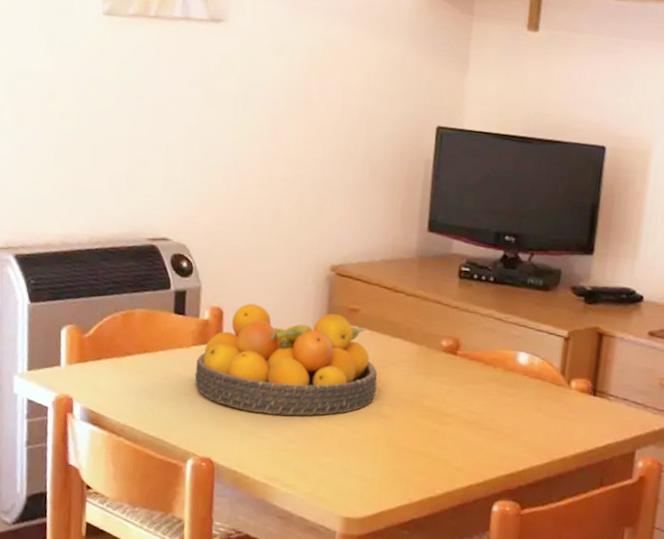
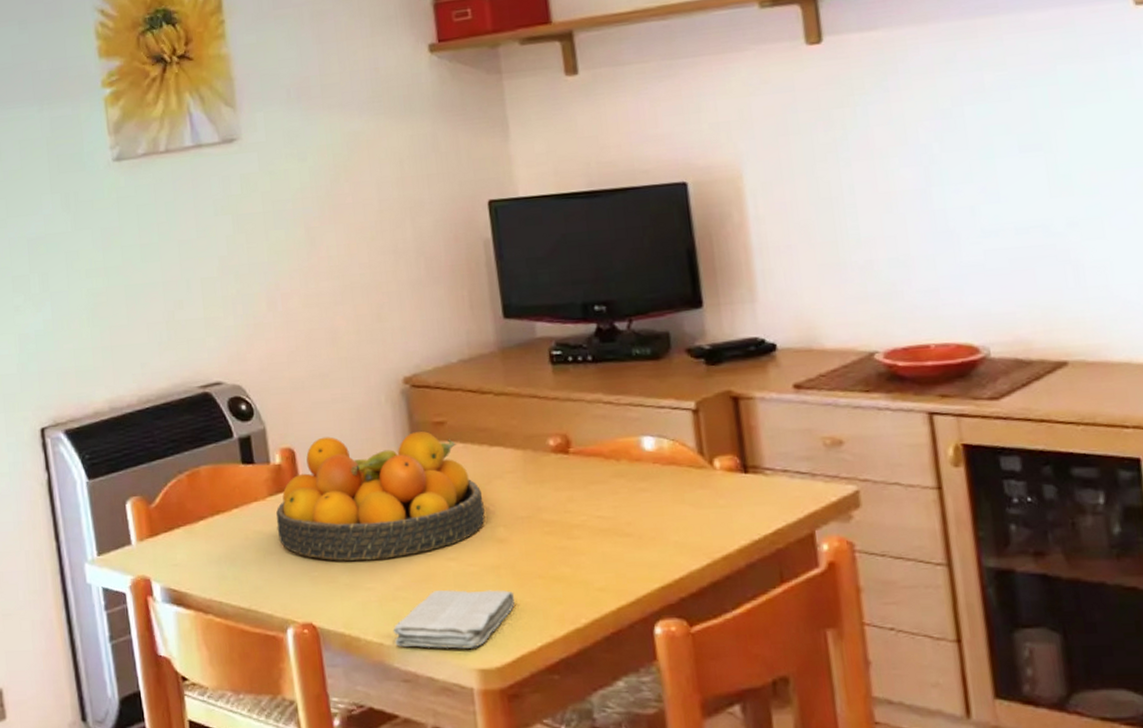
washcloth: none [278,448,387,501] -> present [393,589,515,650]

